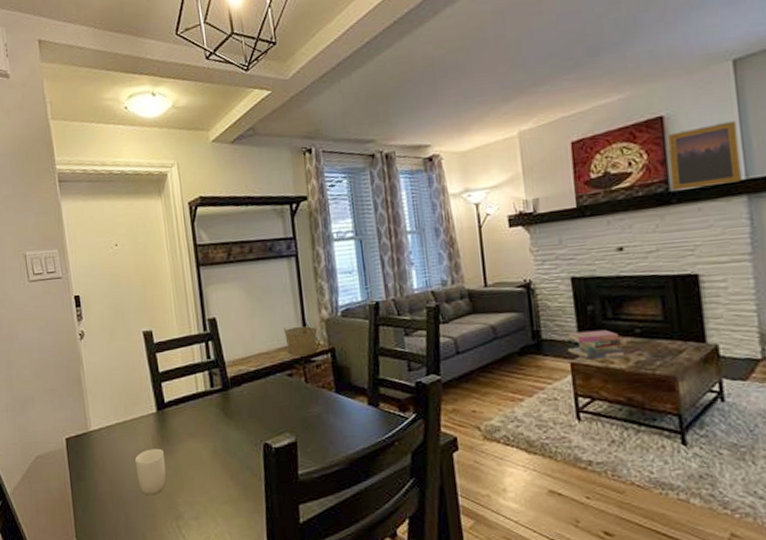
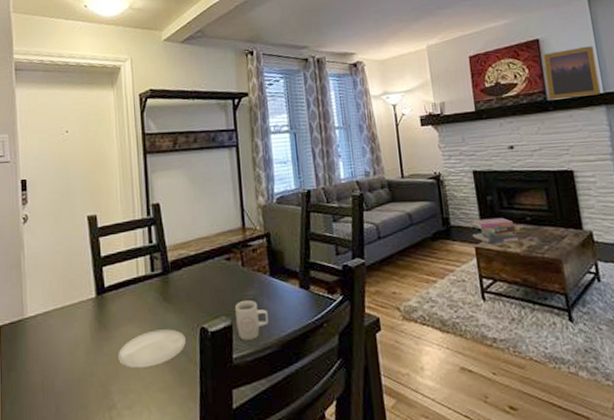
cup: present [134,448,167,496] -> none [70,334,102,385]
plate: none [182,444,249,483] -> present [118,329,186,370]
basket: present [284,326,318,357] -> none [223,212,255,241]
mug: none [299,417,336,457] -> present [235,300,270,340]

